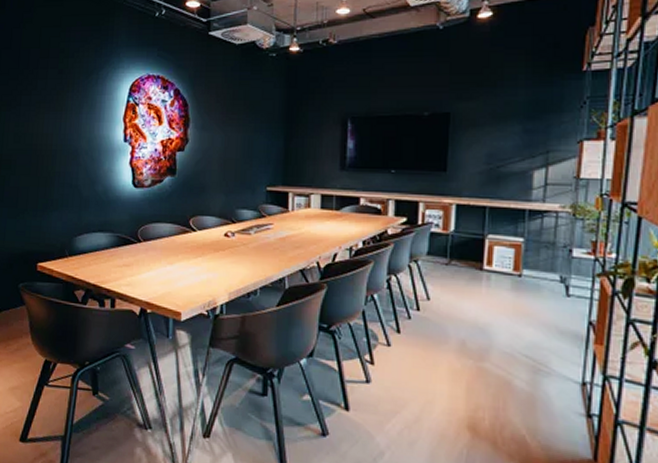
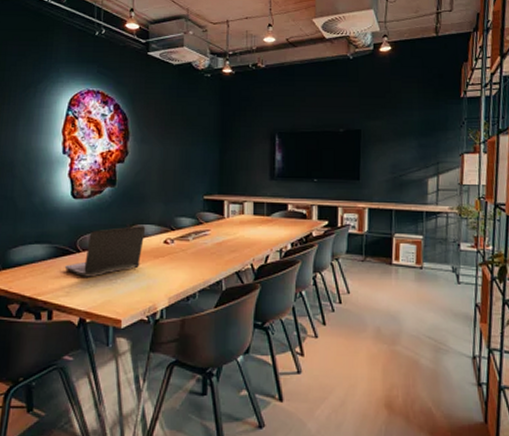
laptop computer: none [126,217,206,268] -> present [64,226,146,277]

